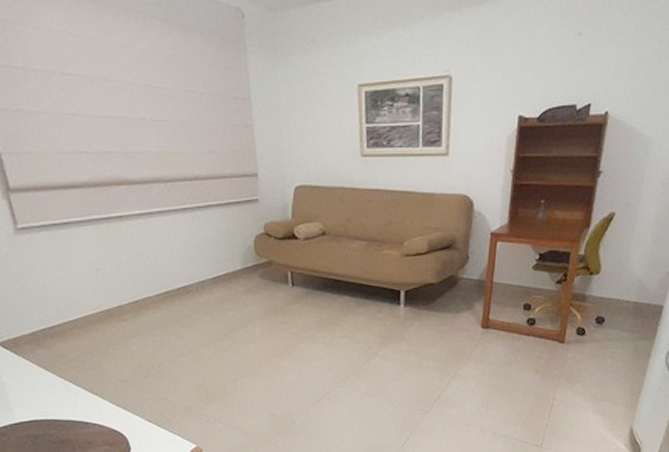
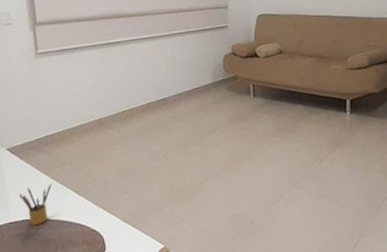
pencil box: none [20,381,60,427] -> present [18,183,52,226]

